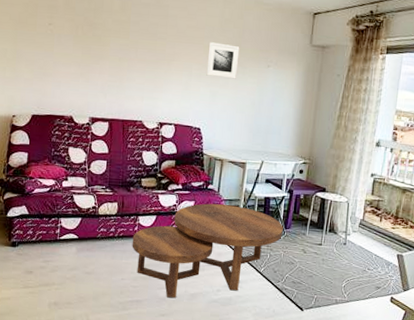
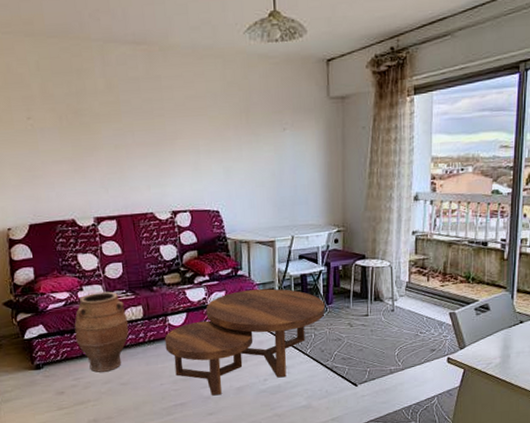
vase: none [53,184,103,259] -> present [74,291,129,372]
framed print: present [206,42,240,79] -> none [213,110,250,151]

